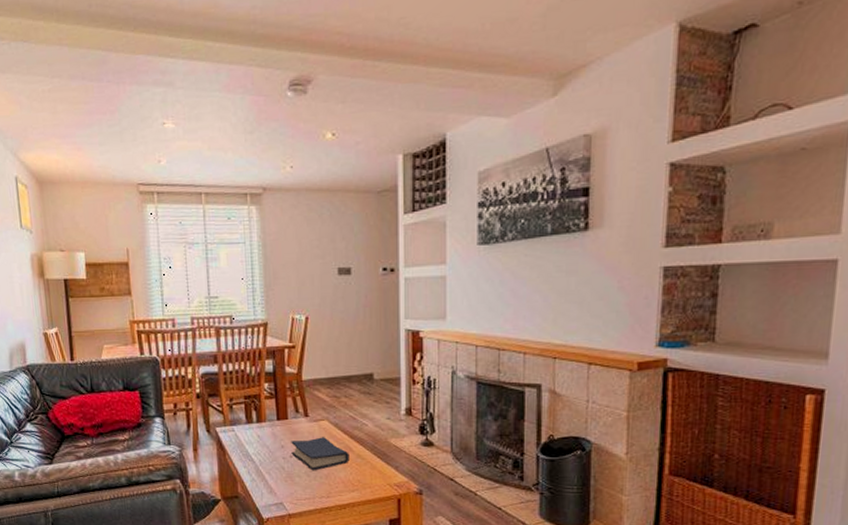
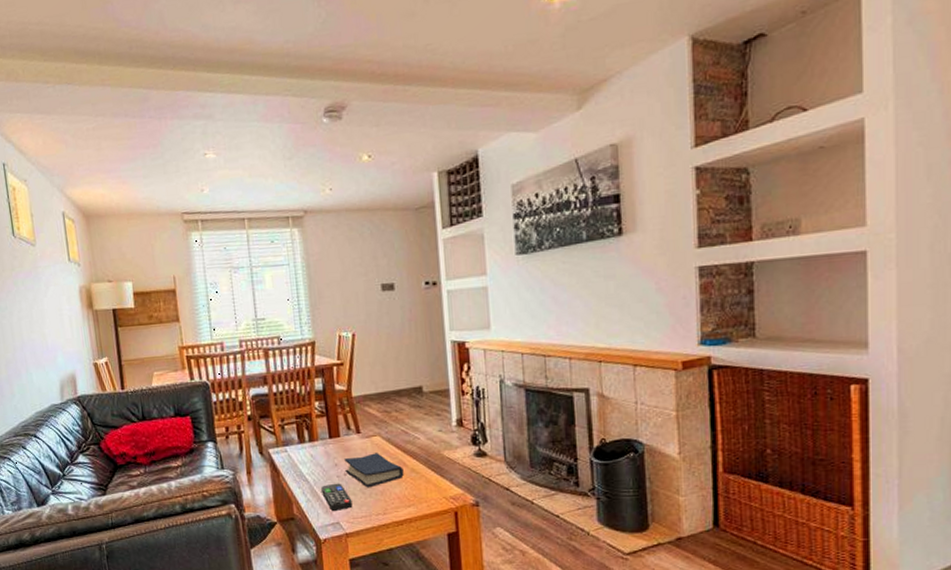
remote control: none [266,464,297,491] -> present [321,483,353,511]

